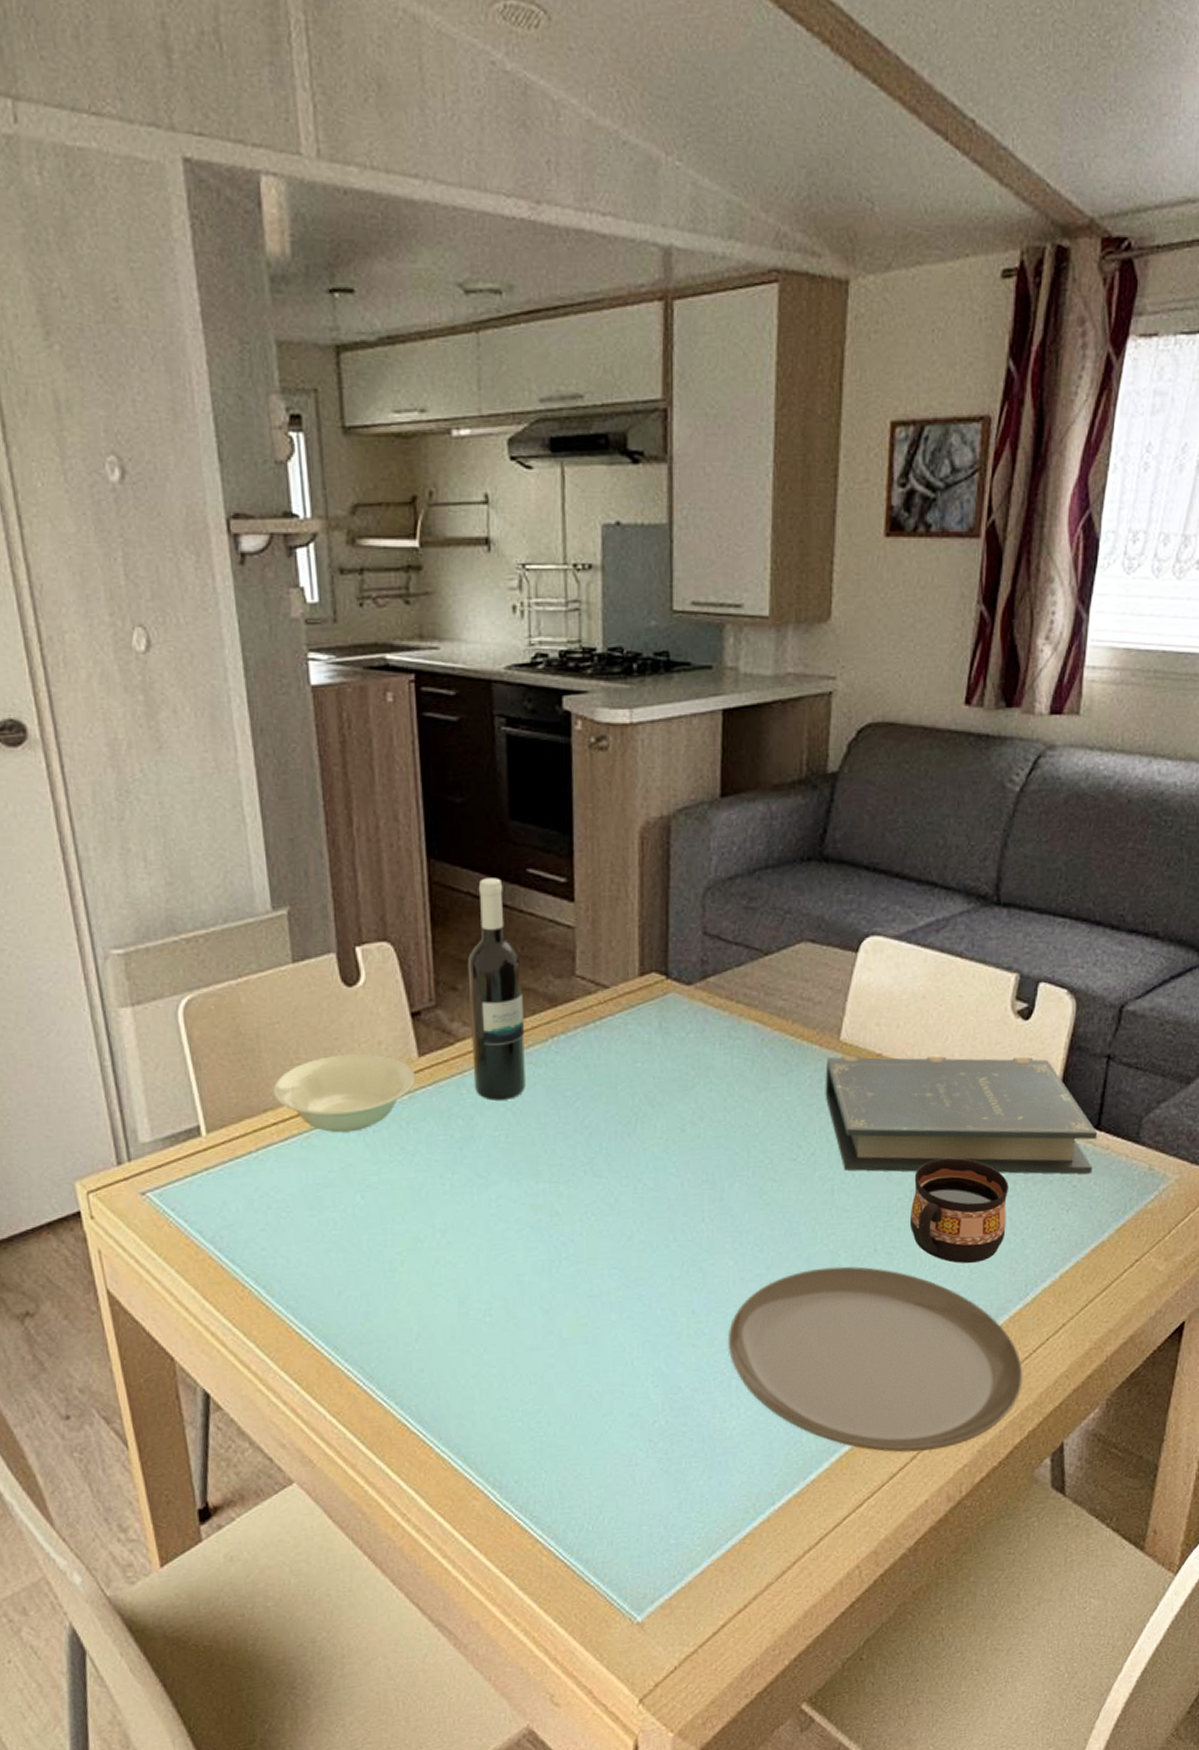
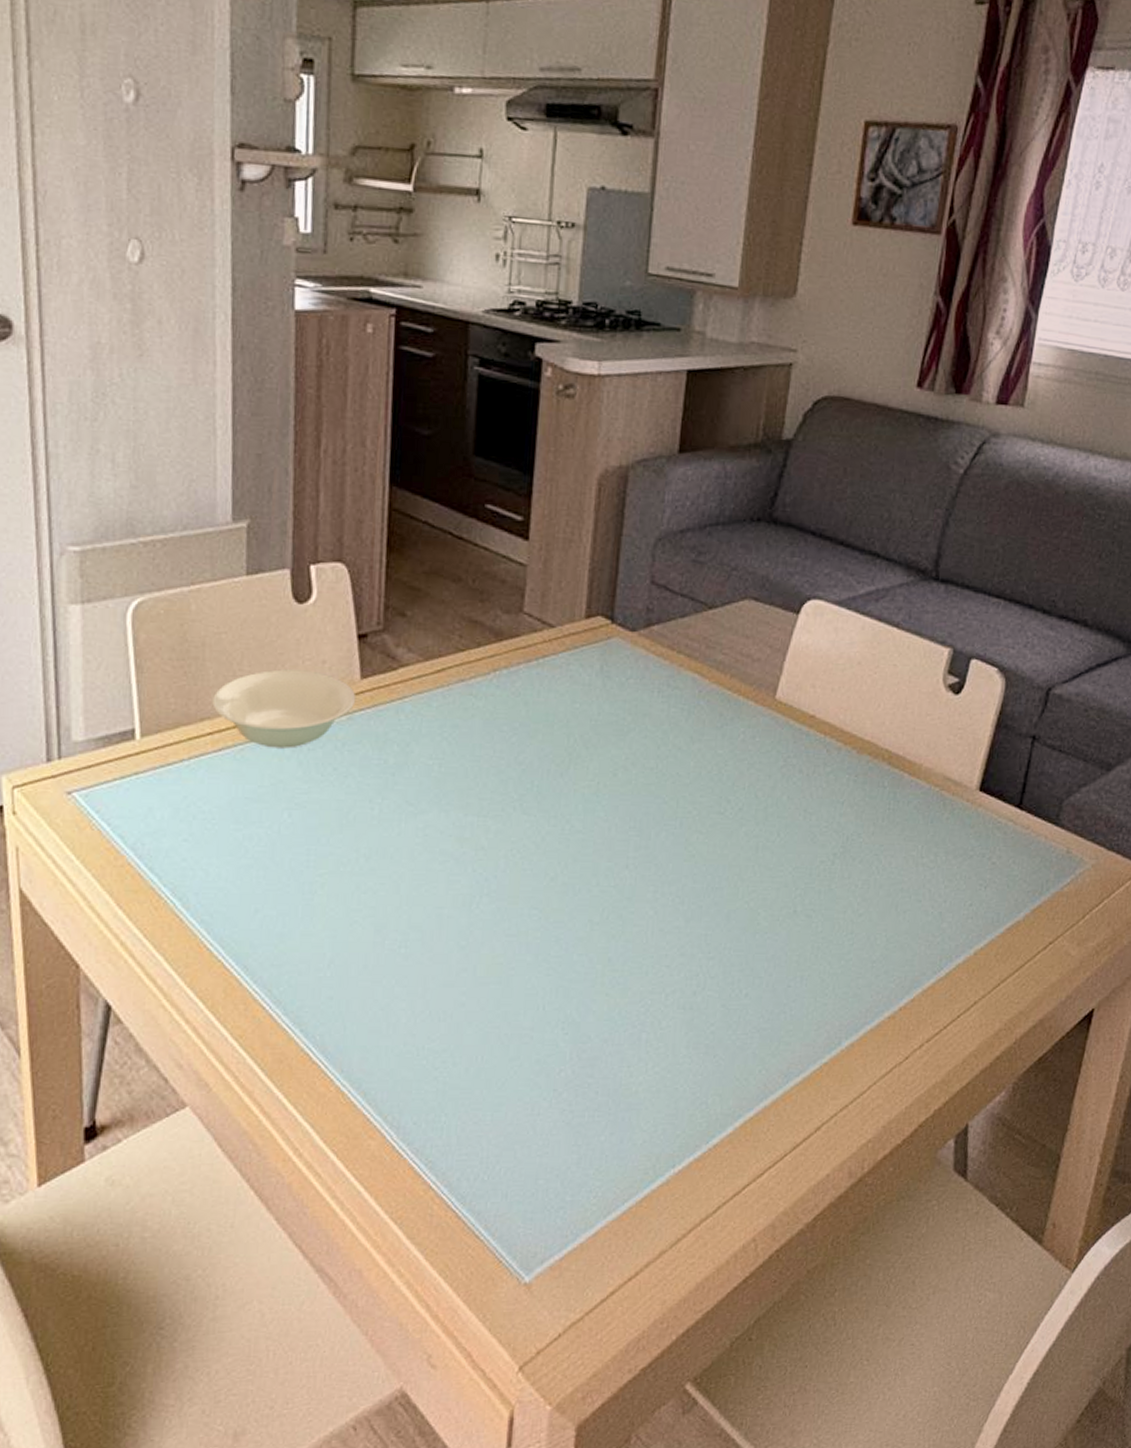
wine bottle: present [467,878,526,1101] -> none [412,509,472,729]
plate: present [727,1266,1023,1453] -> none [641,925,933,1124]
book: present [825,1055,1098,1175] -> none [757,714,1019,853]
cup: present [909,1158,1009,1263] -> none [830,825,930,932]

